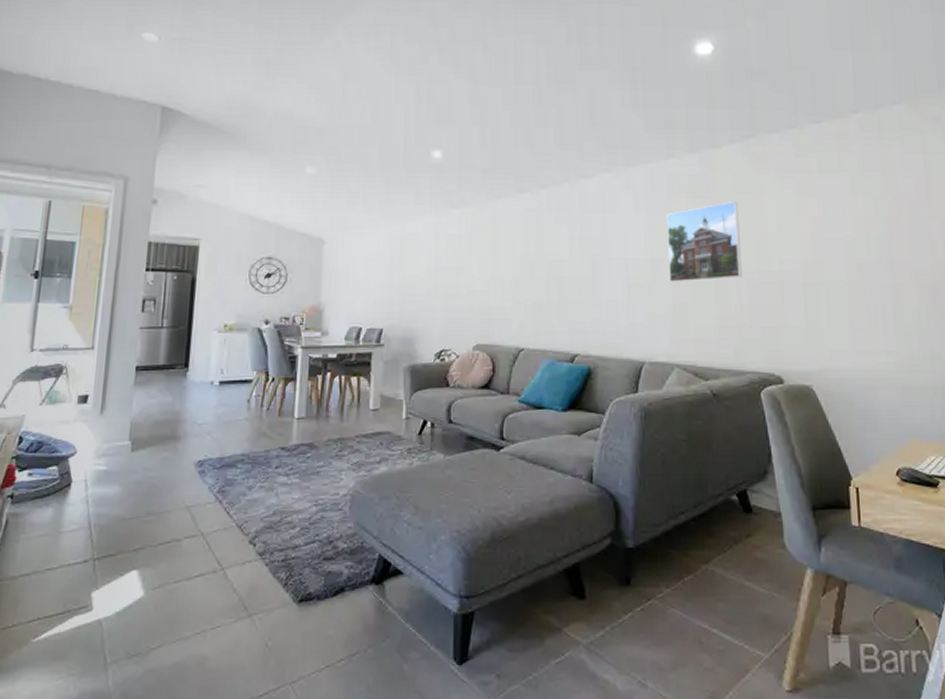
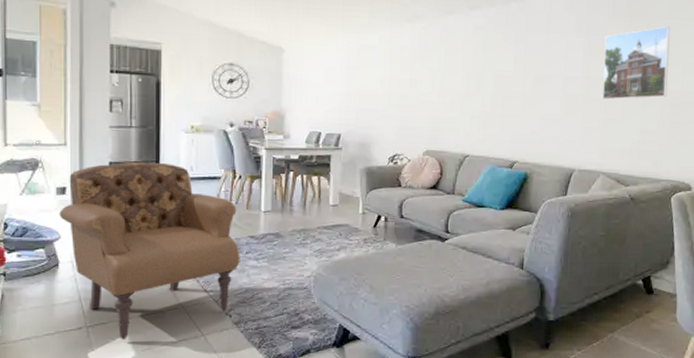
armchair: none [78,365,269,575] -> present [59,161,240,340]

